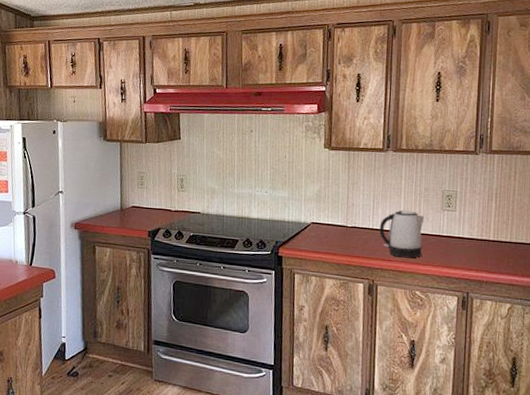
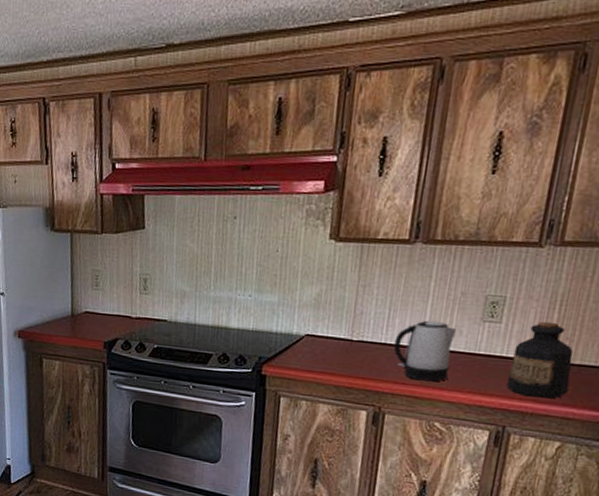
bottle: none [465,209,510,269] -> present [506,321,574,398]

